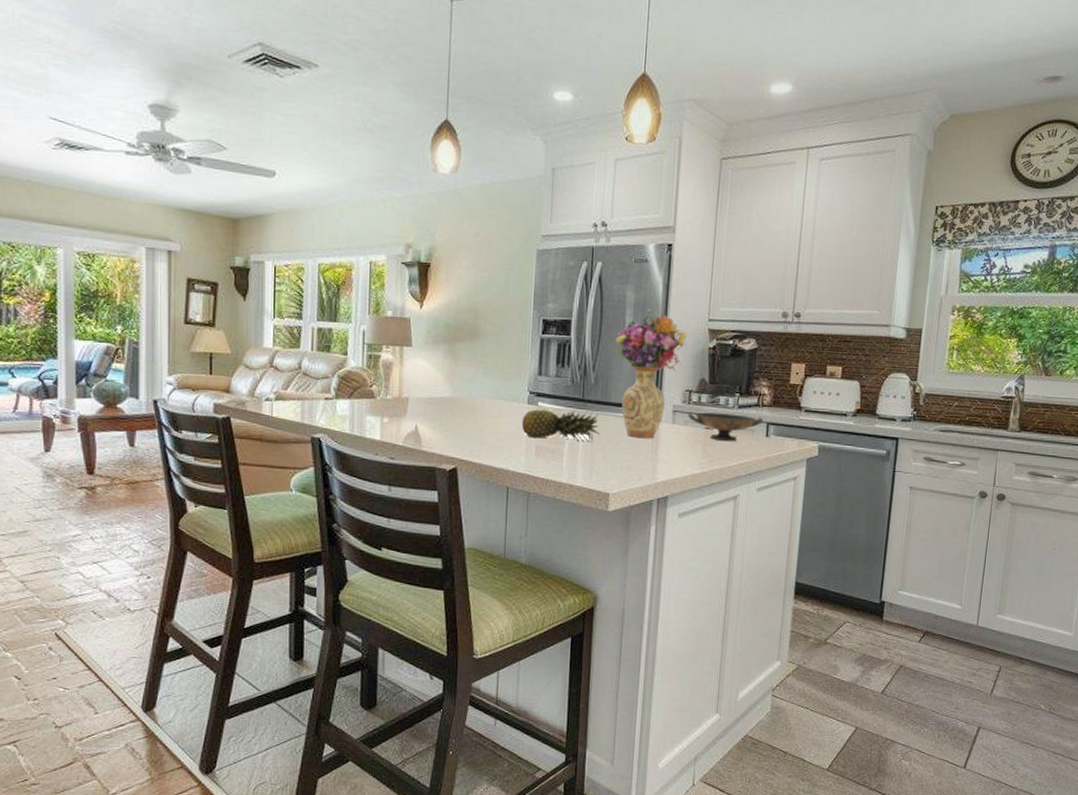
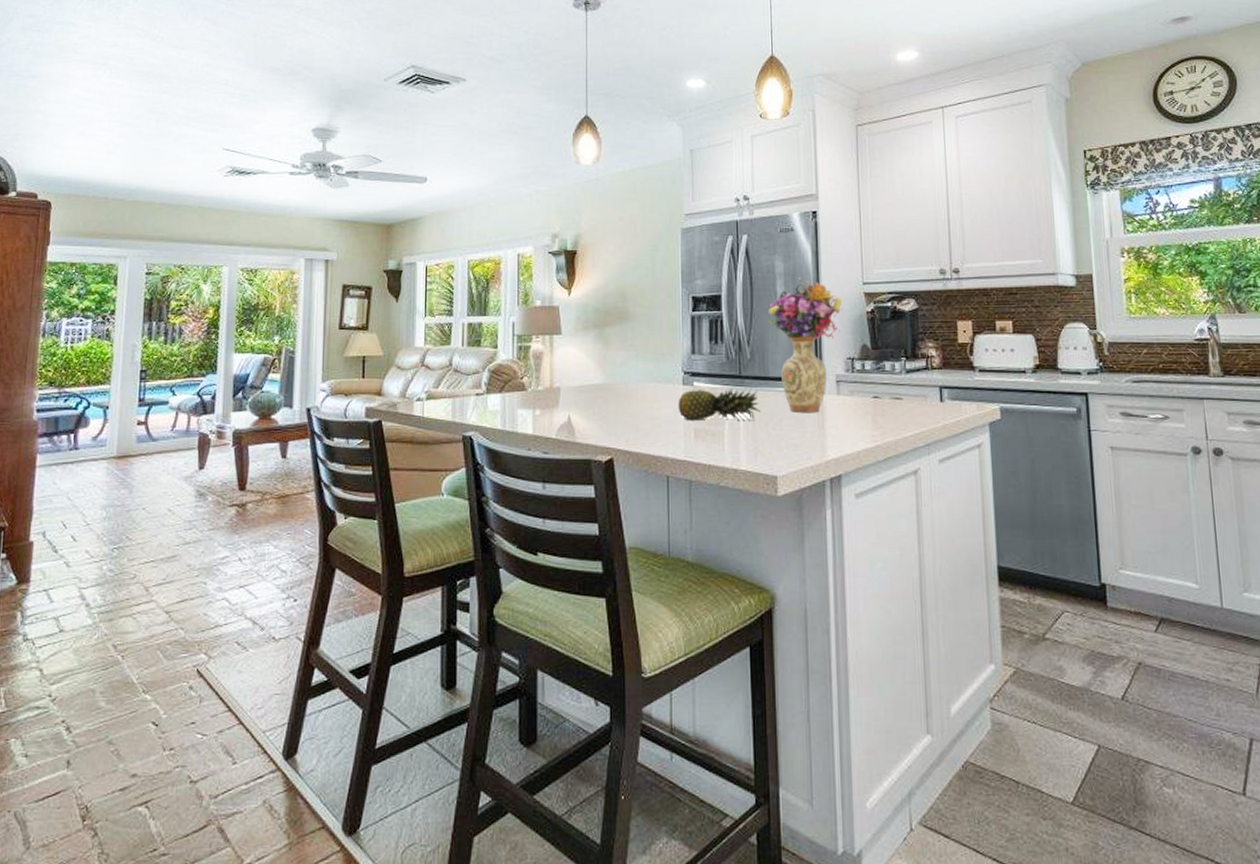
decorative bowl: present [688,412,764,442] -> none [853,380,936,410]

